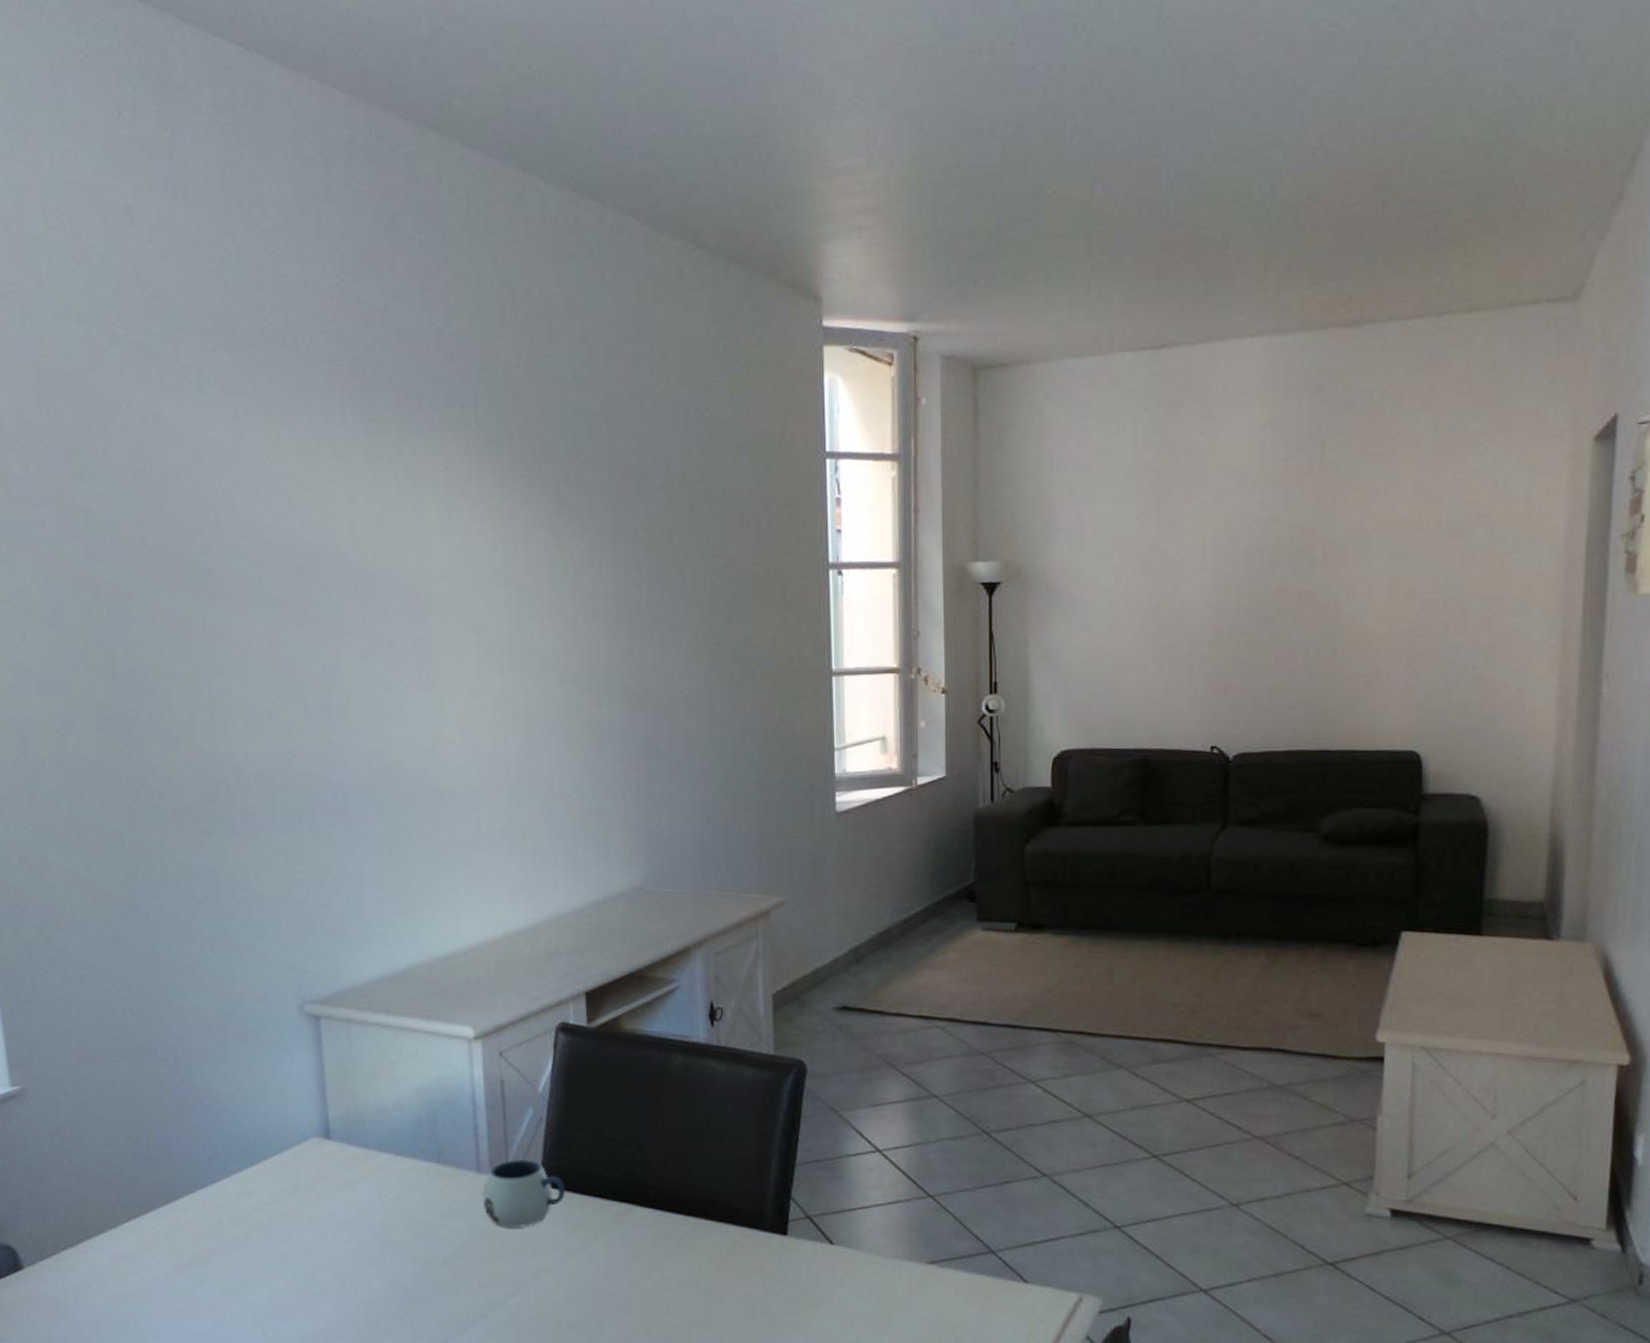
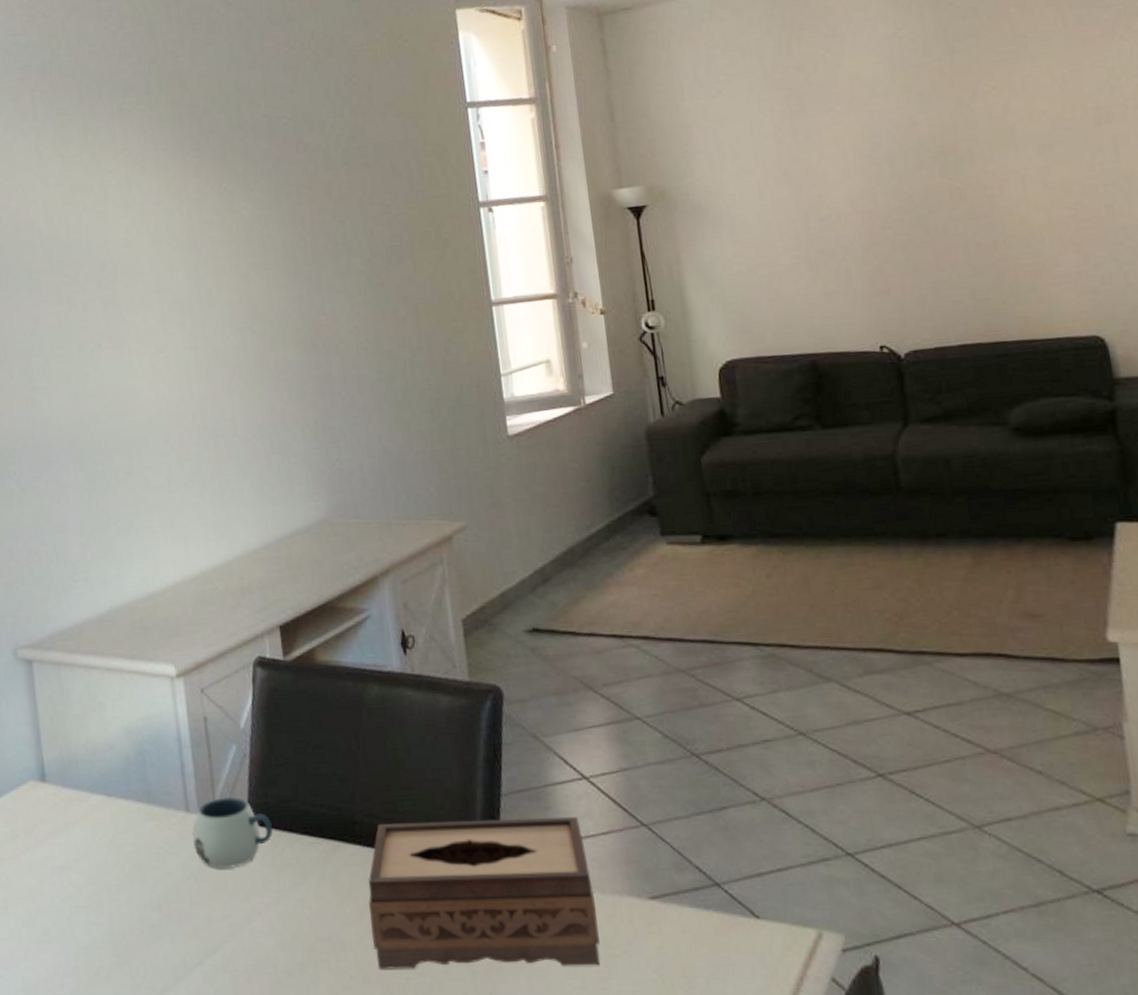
tissue box: none [657,1186,877,1324] -> present [368,816,601,969]

